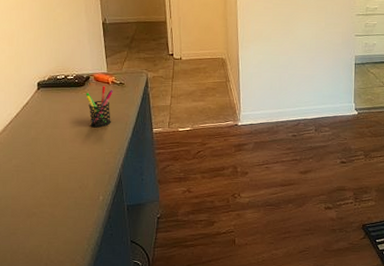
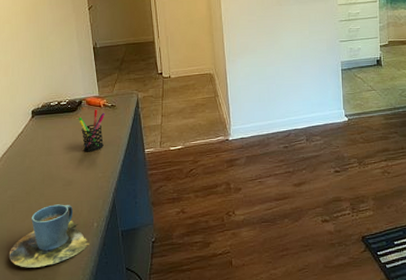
cup: none [13,176,95,235] -> present [8,204,89,268]

